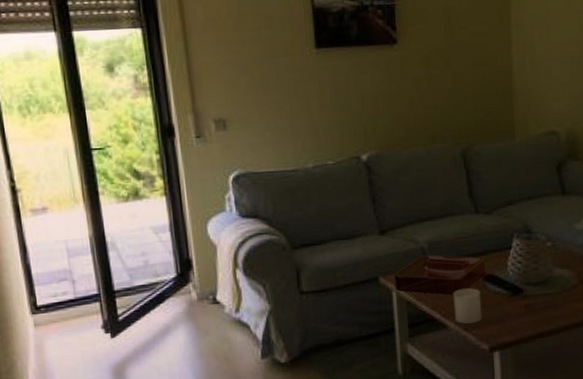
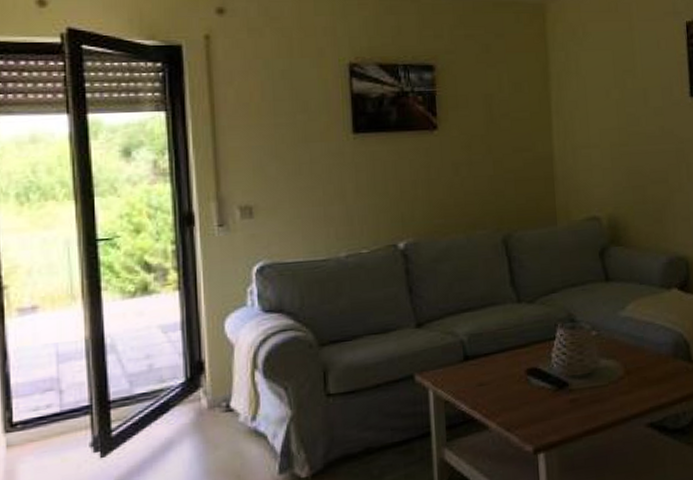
decorative tray: present [394,254,486,295] -> none [431,347,529,392]
mug: present [453,288,483,324] -> none [494,383,526,424]

